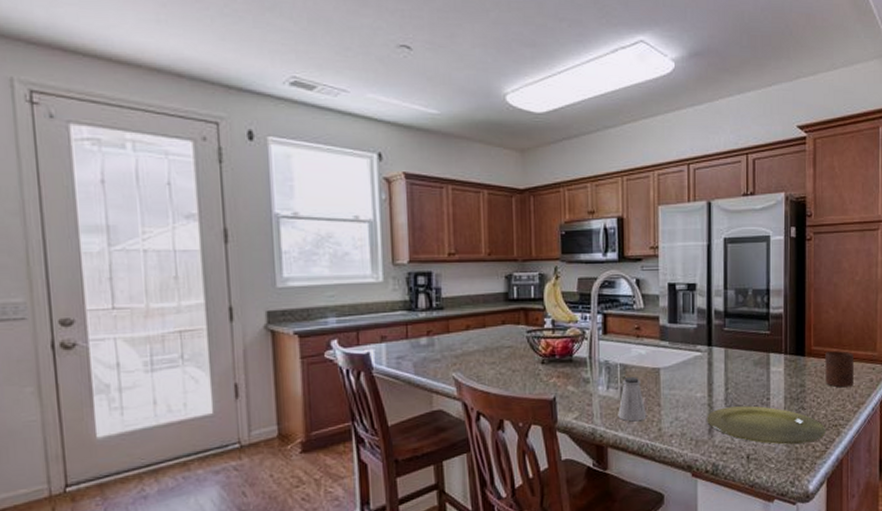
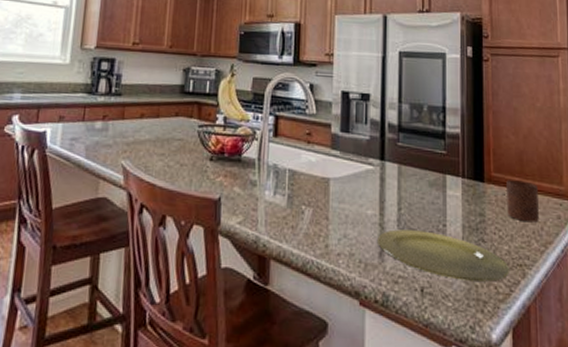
saltshaker: present [618,377,647,422] -> none [283,184,314,234]

